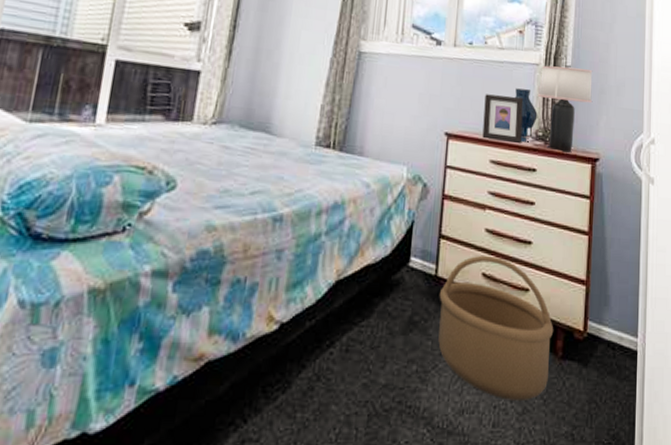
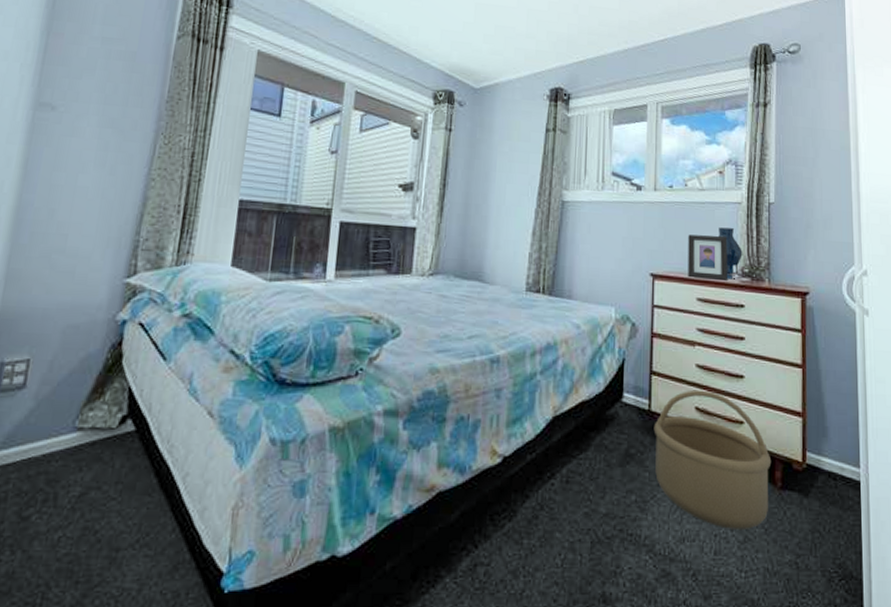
table lamp: present [537,65,593,153] -> none [741,203,799,288]

